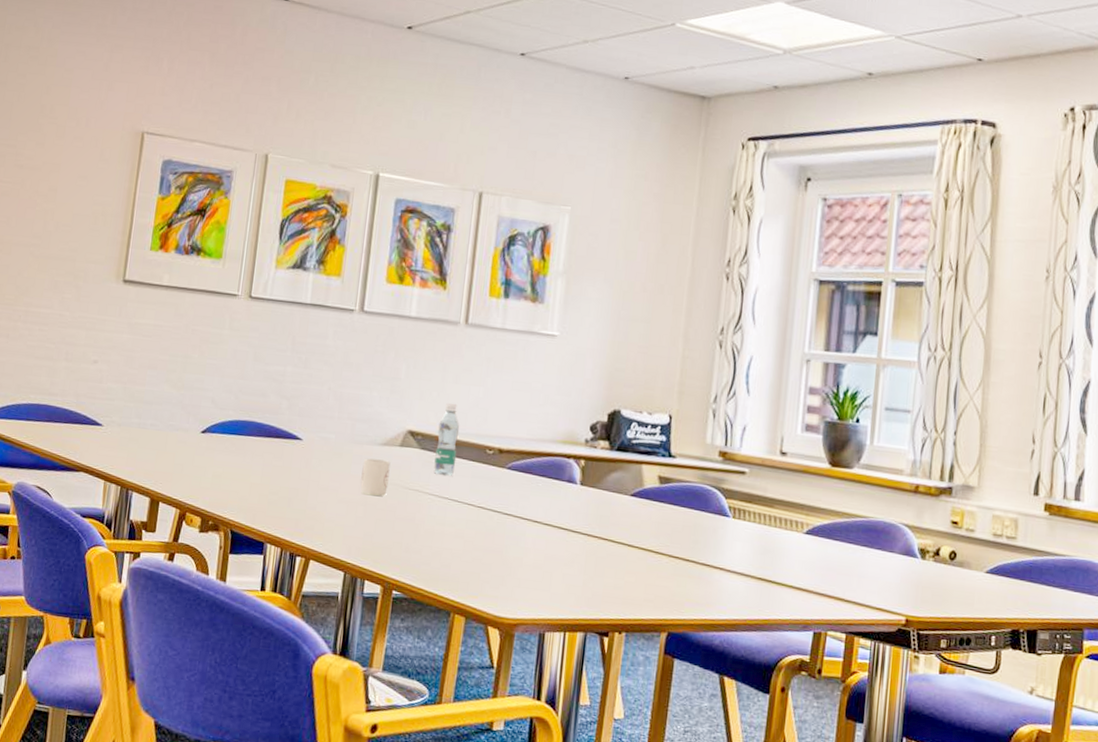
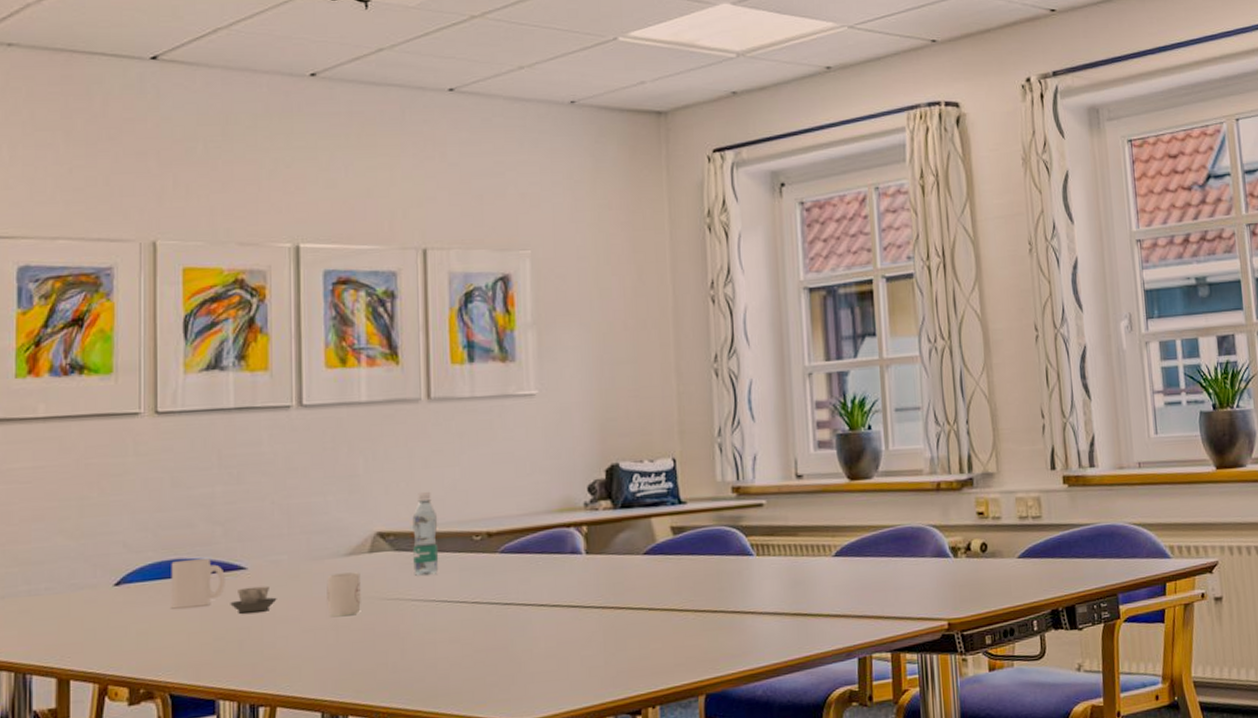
cup: none [241,422,285,464] -> present [171,558,225,610]
cup: none [285,455,322,479] -> present [230,585,277,614]

